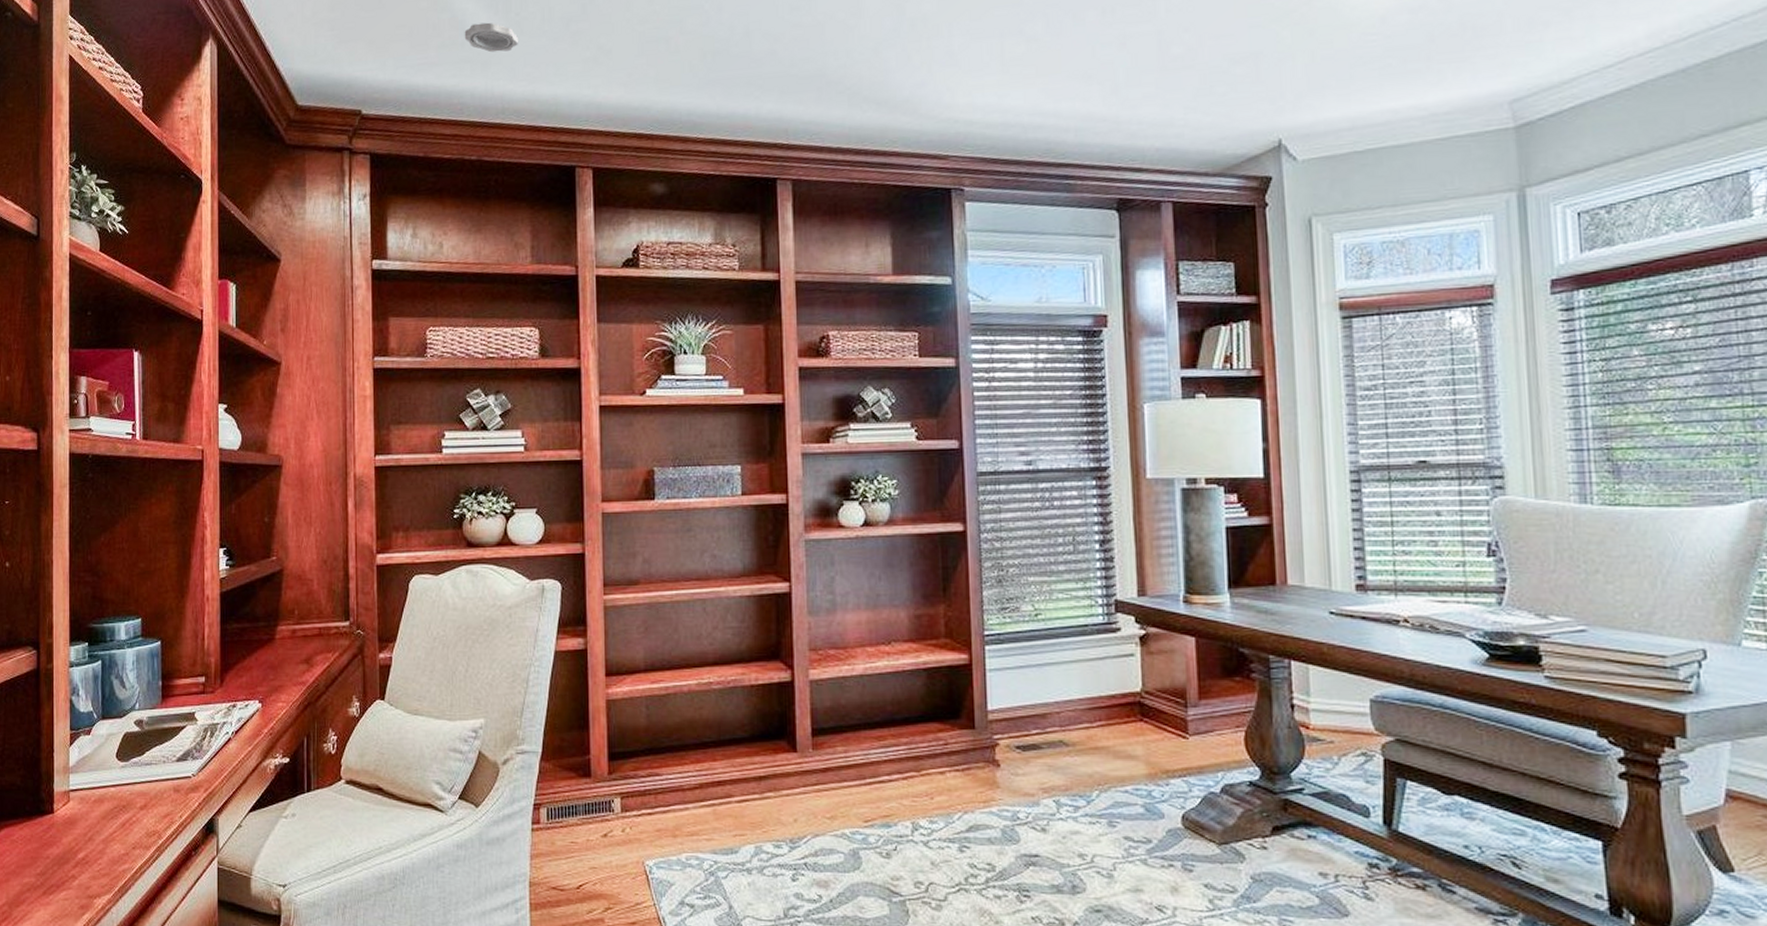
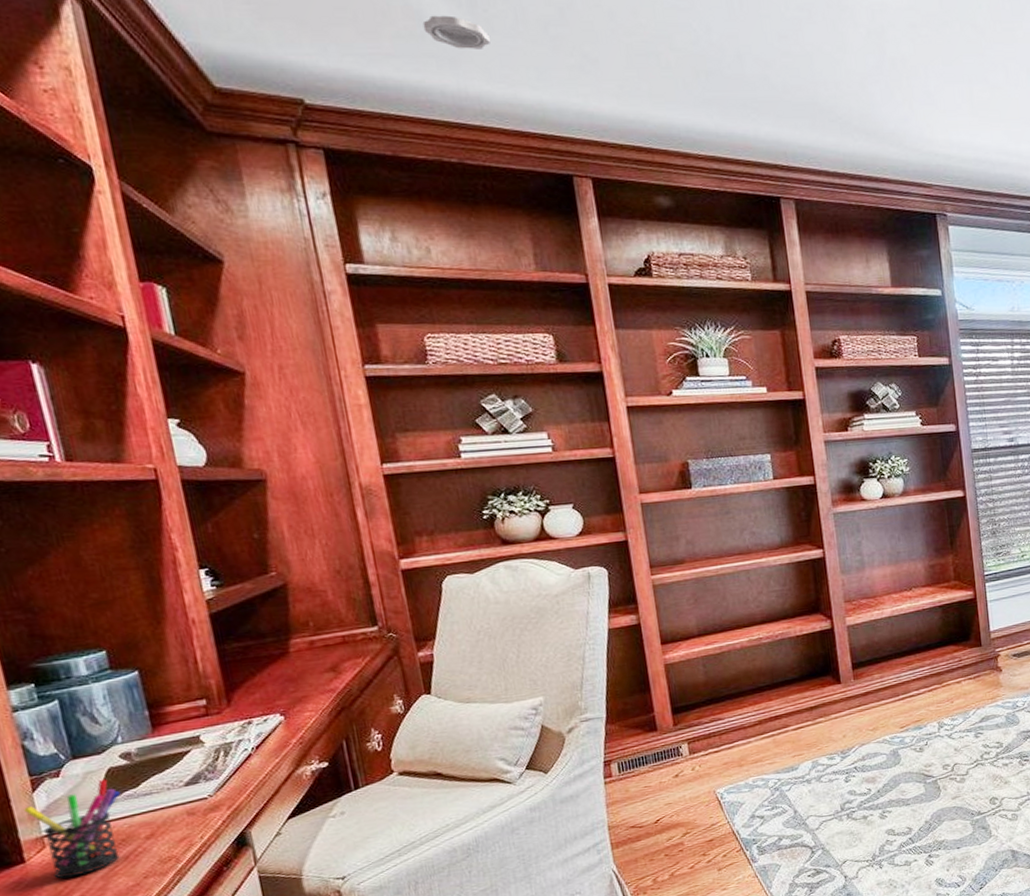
pen holder: none [60,743,130,836] -> present [22,779,121,879]

